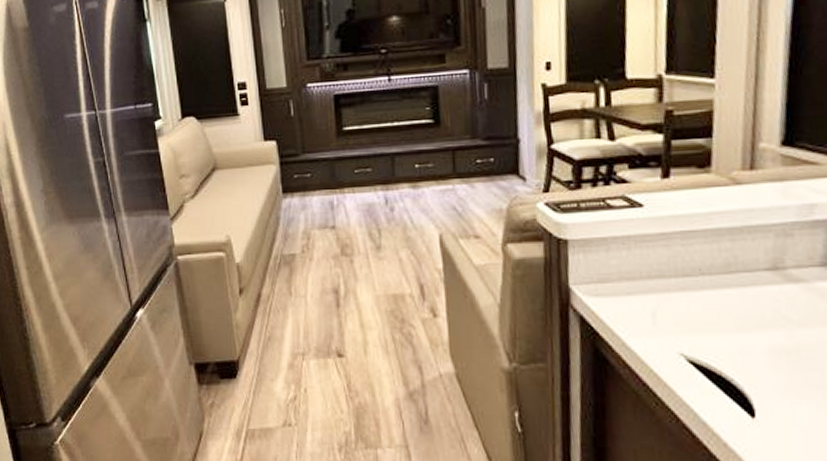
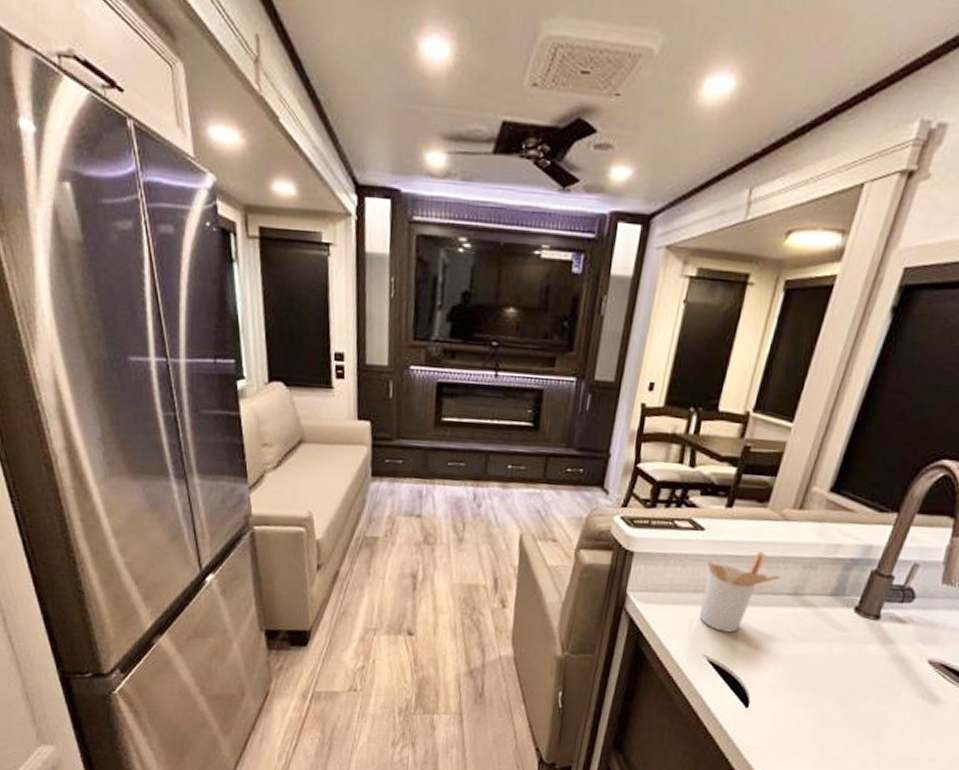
utensil holder: none [657,223,751,323] -> present [699,551,781,633]

